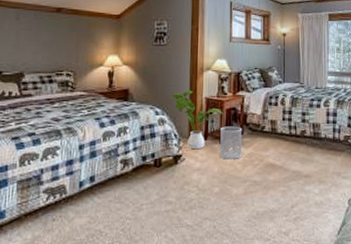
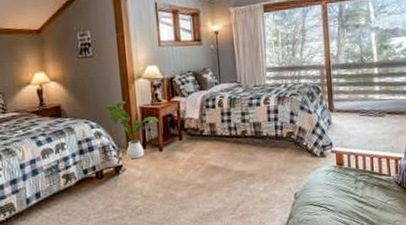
wastebasket: present [219,126,243,159] -> none [157,132,183,166]

